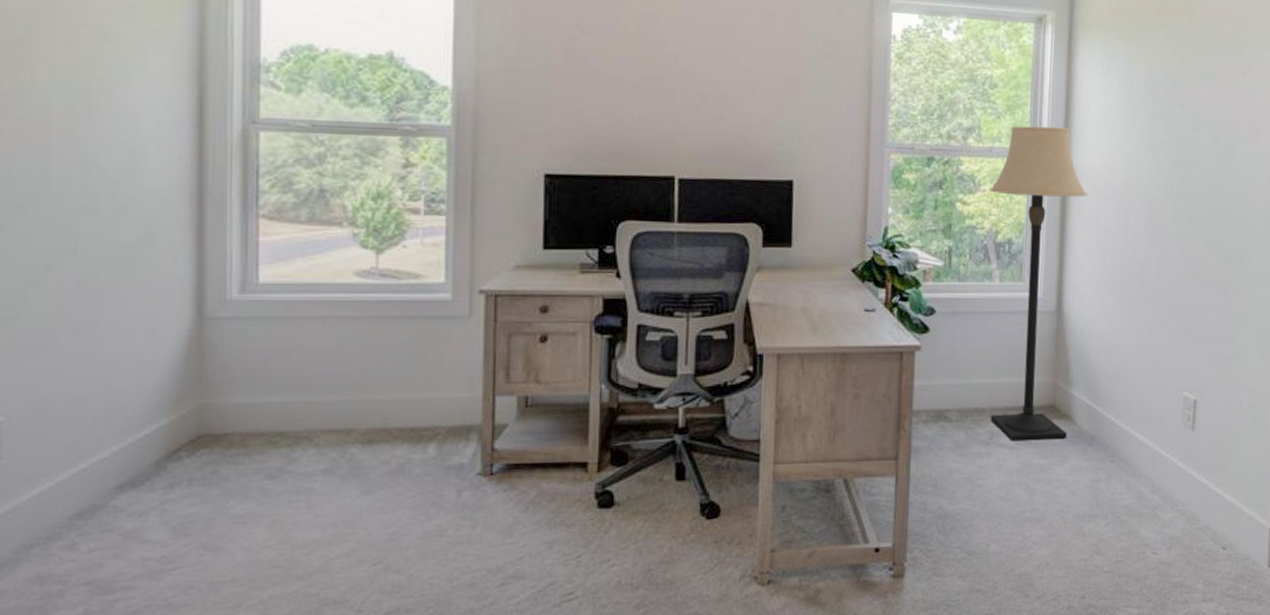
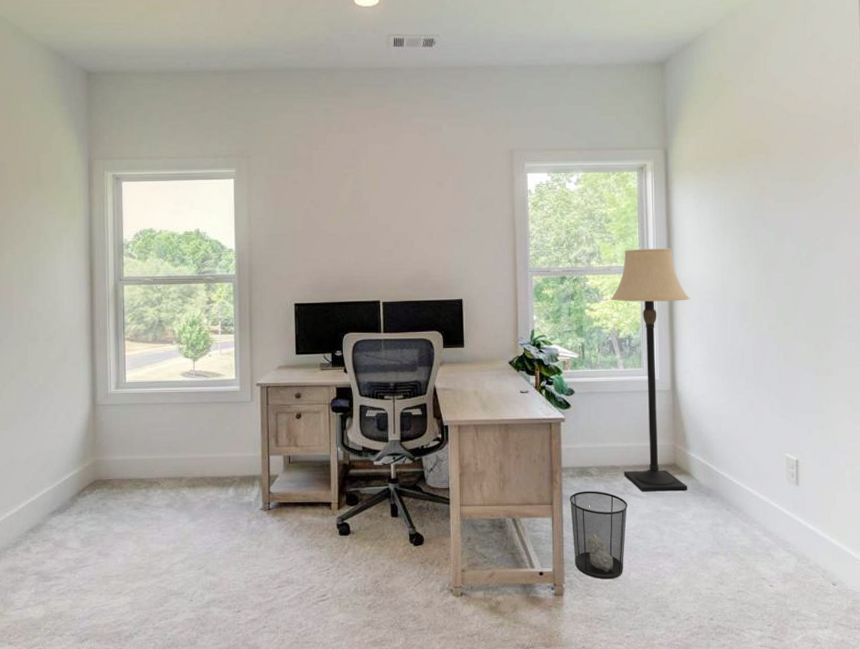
waste bin: none [919,441,994,555] -> present [569,491,628,580]

